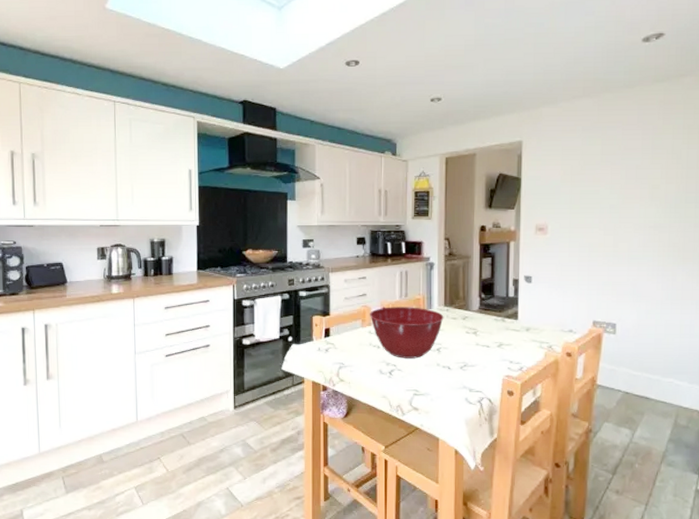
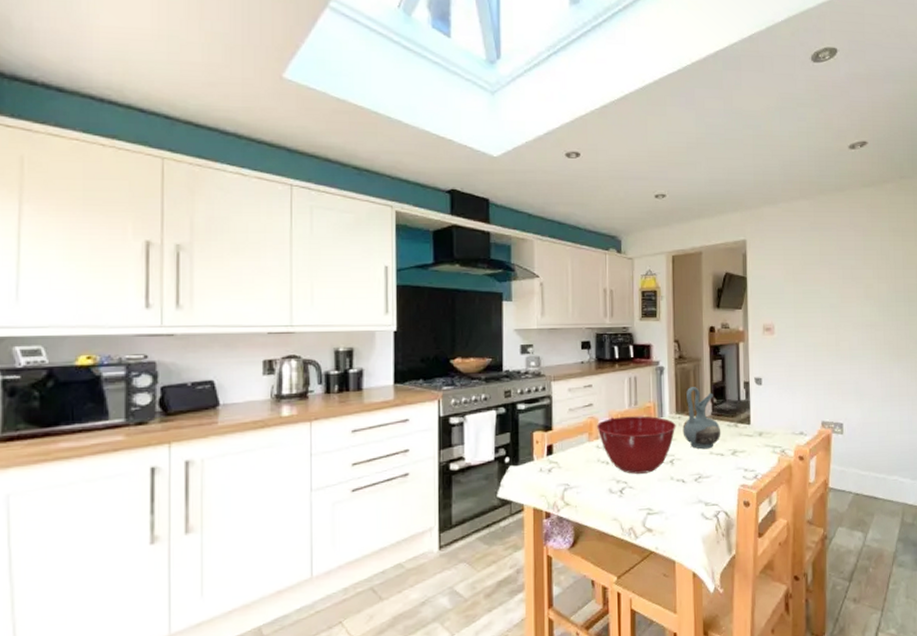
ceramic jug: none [450,282,488,341] -> present [682,387,721,450]

